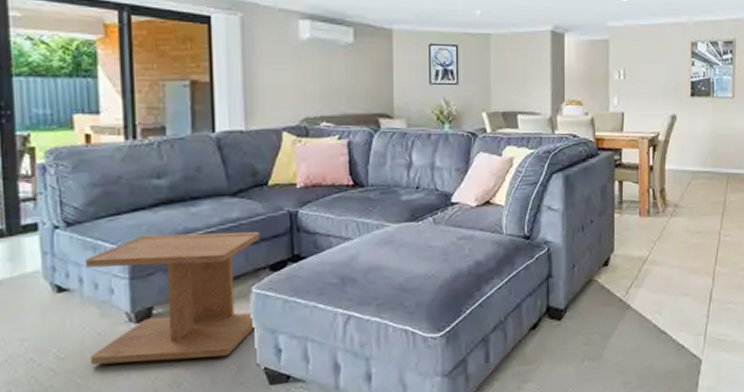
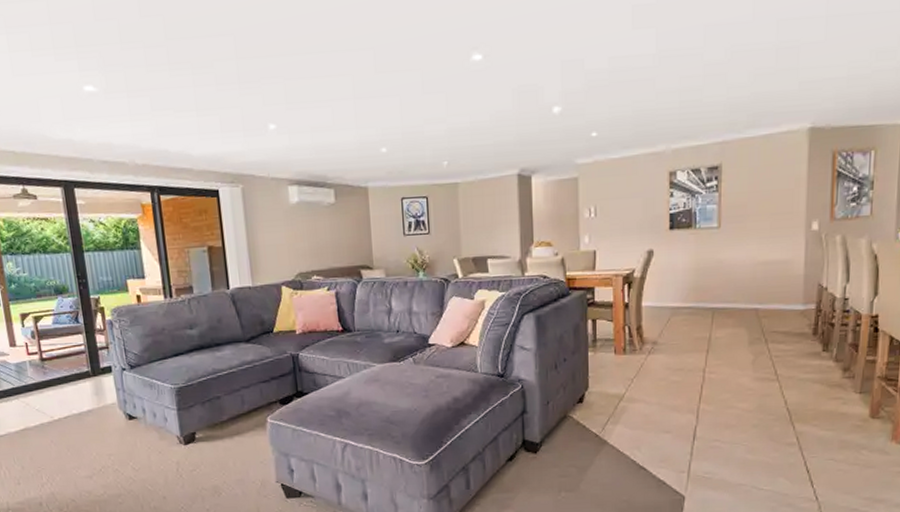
side table: present [86,231,260,365] -> none [146,371,271,476]

